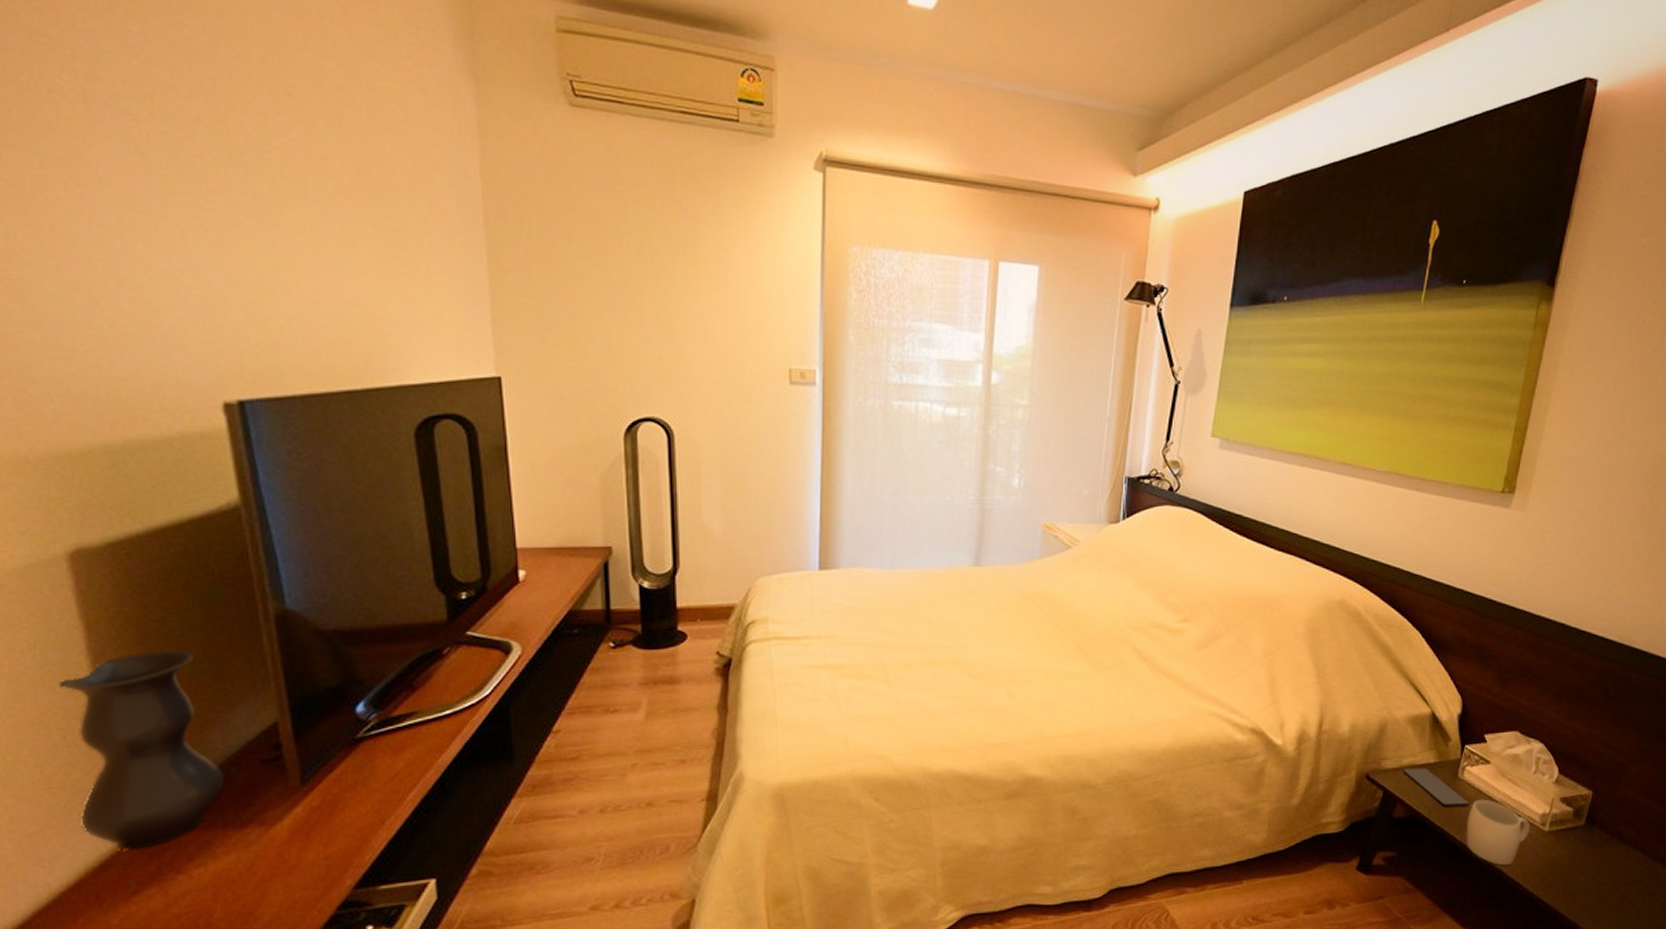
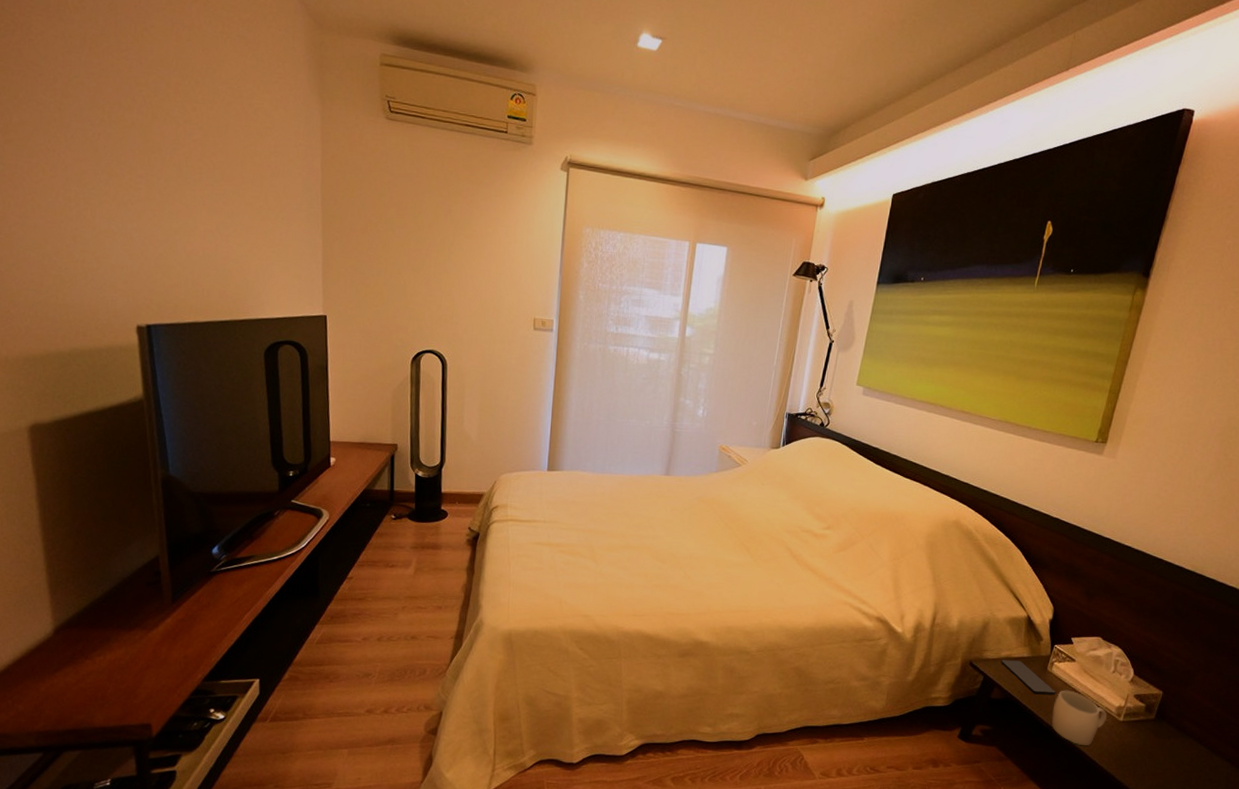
vase: present [59,650,225,851] -> none [17,499,121,640]

